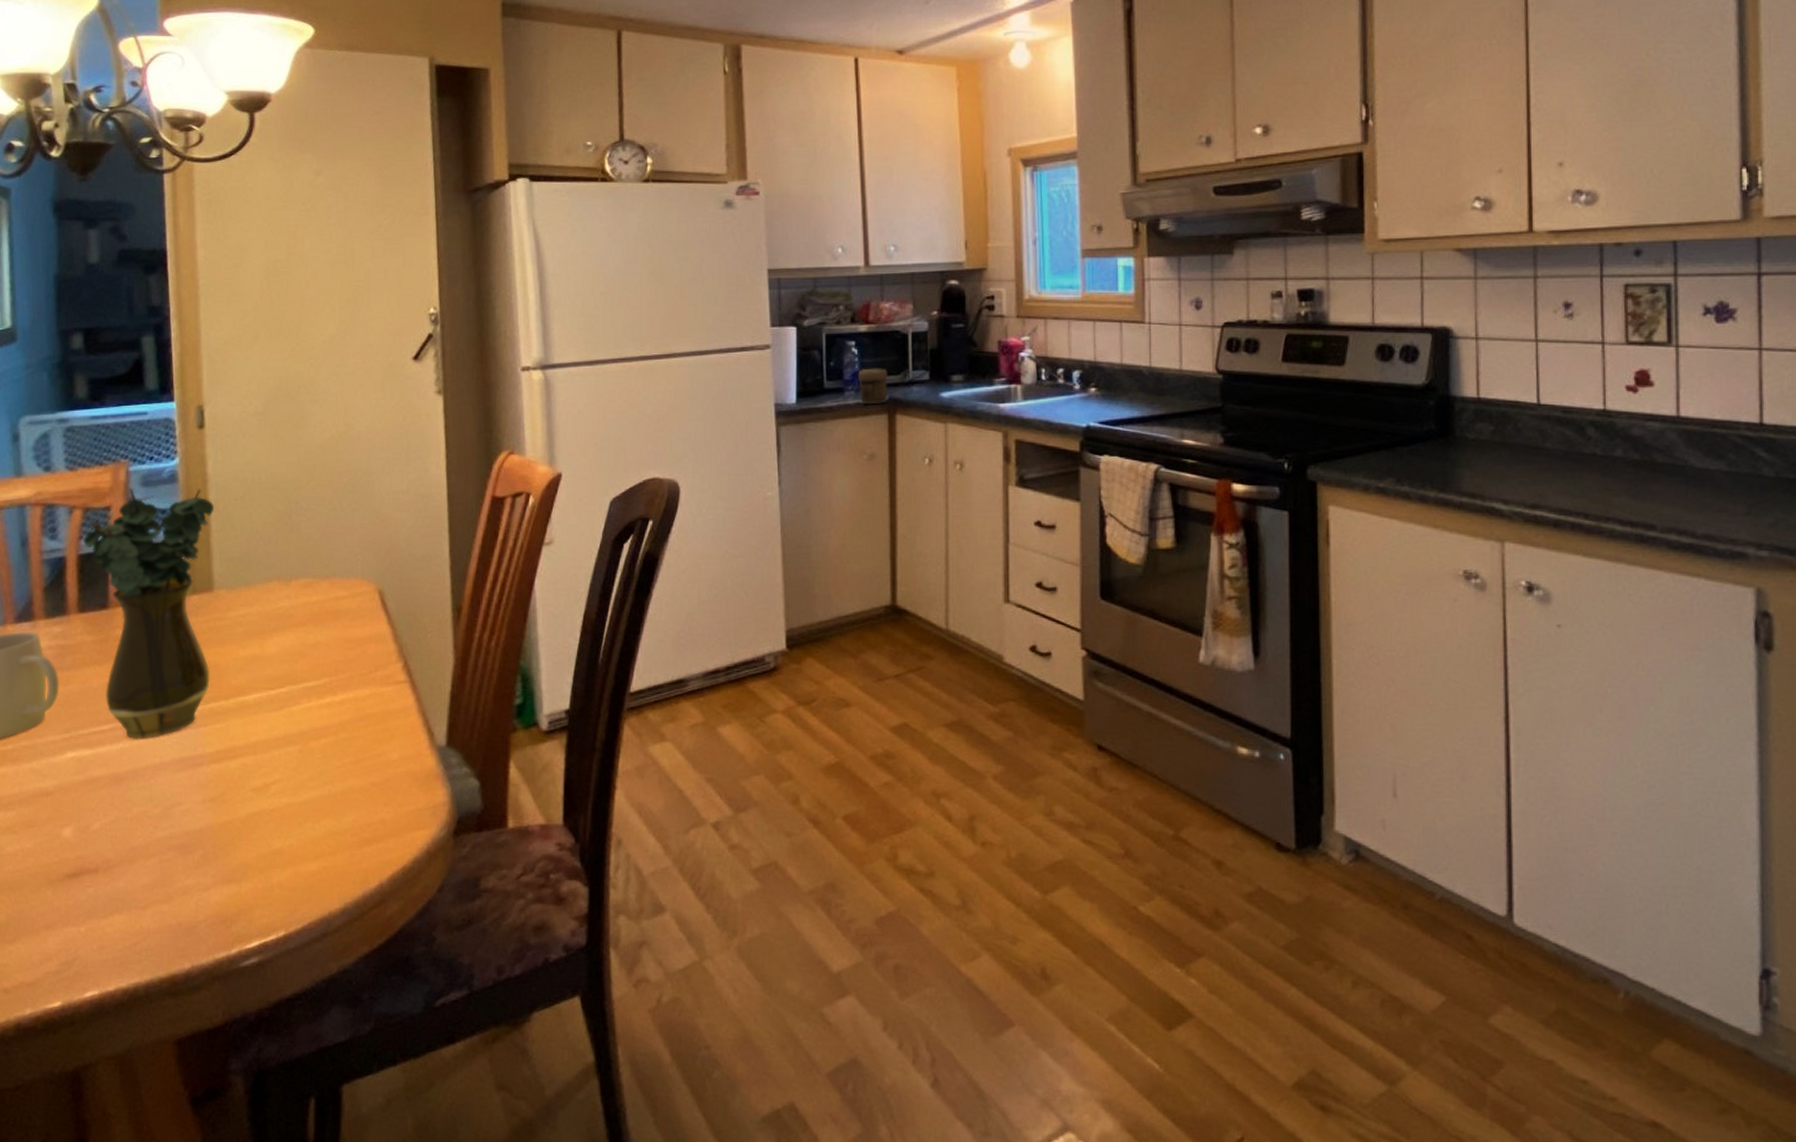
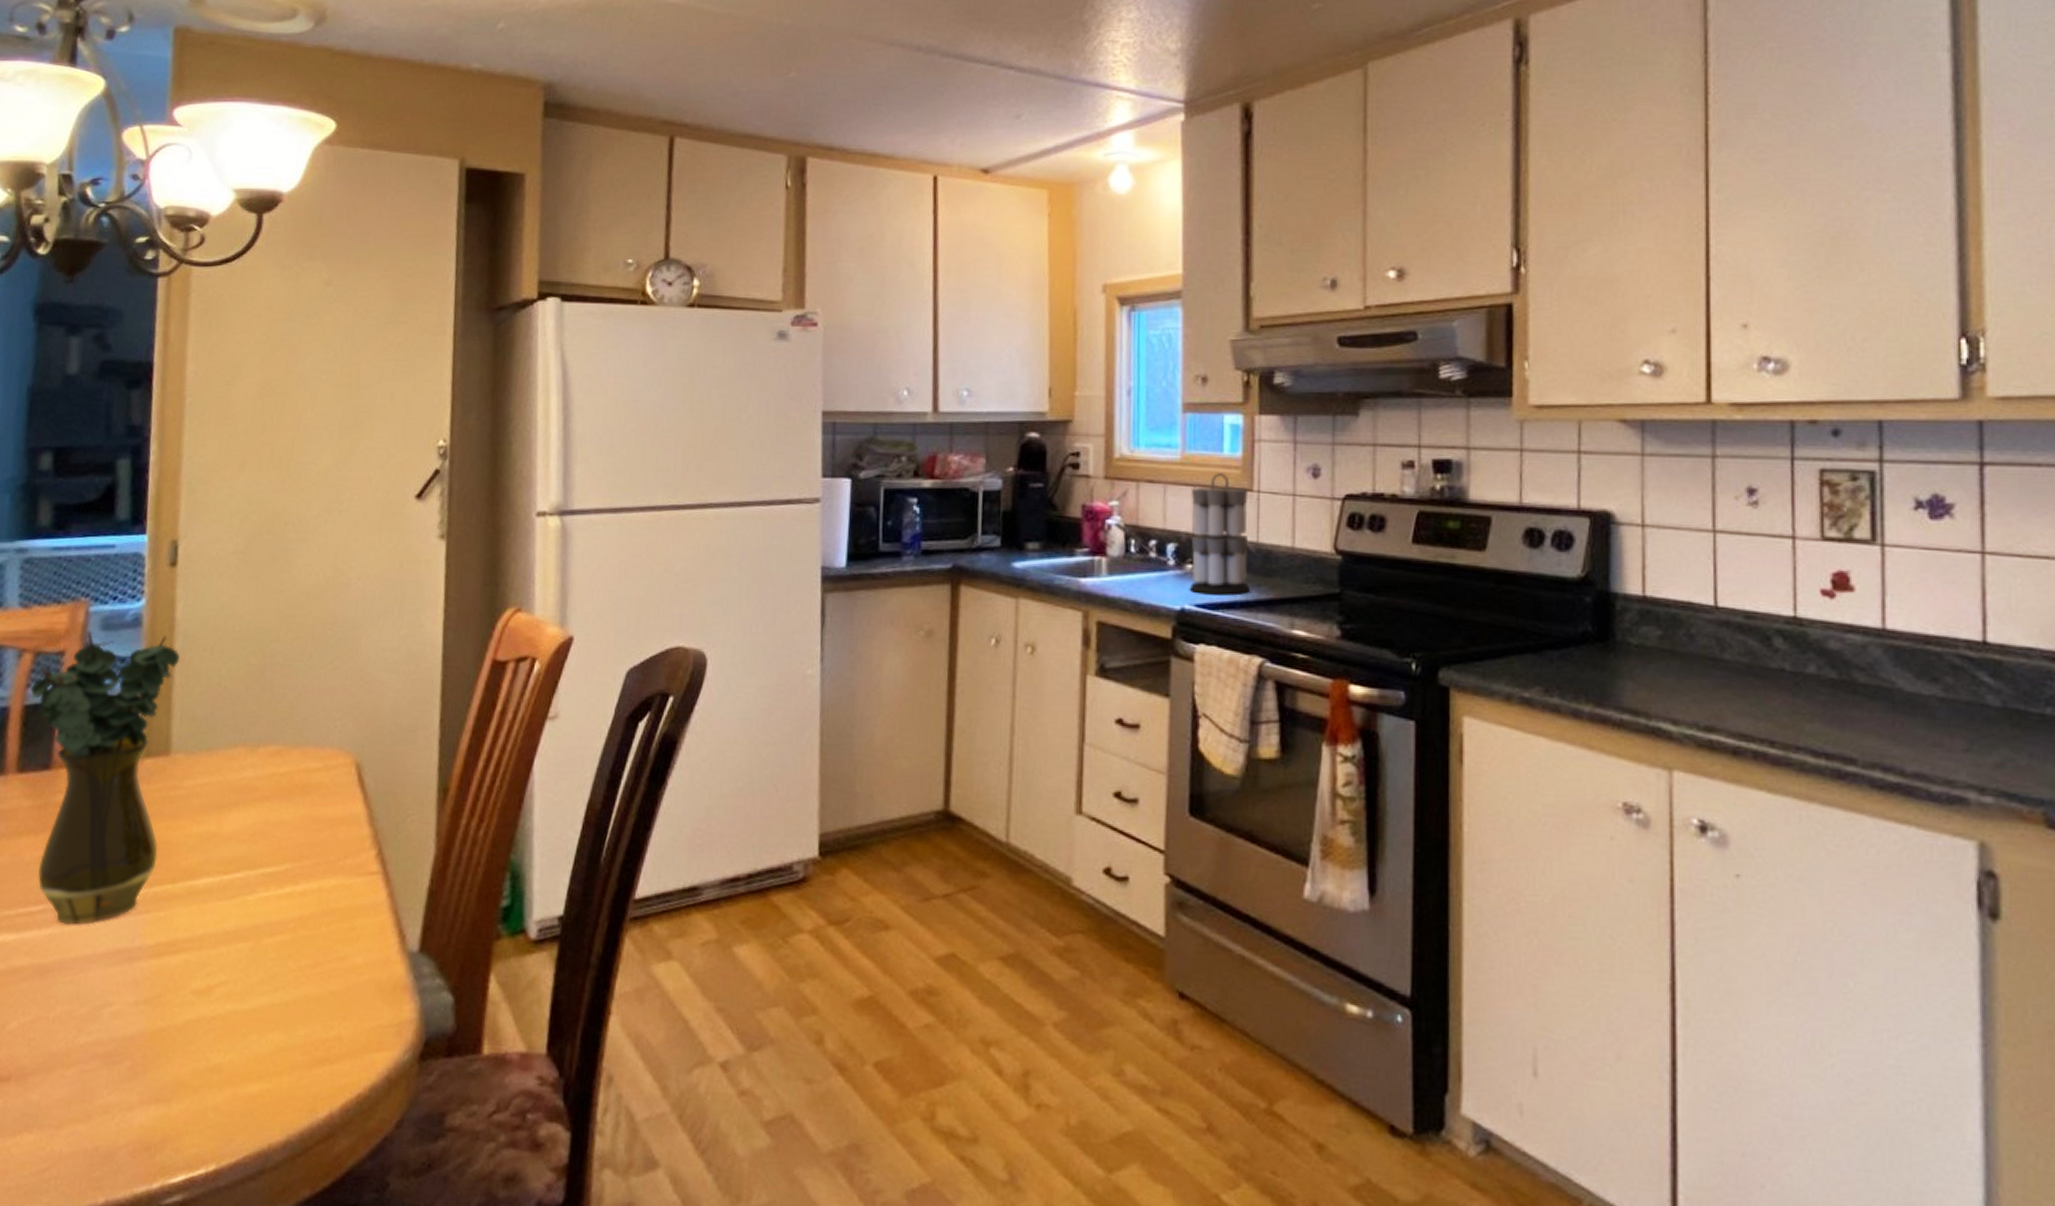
jar: present [859,368,887,405] -> none [919,530,953,573]
spice rack: none [1092,309,1146,413] -> present [1189,473,1251,596]

